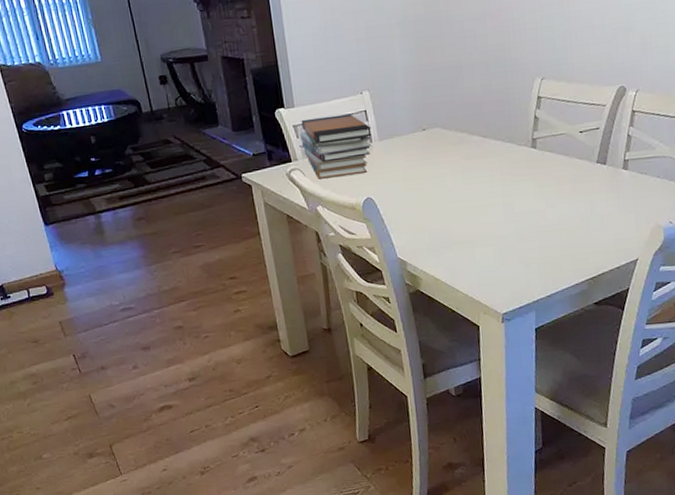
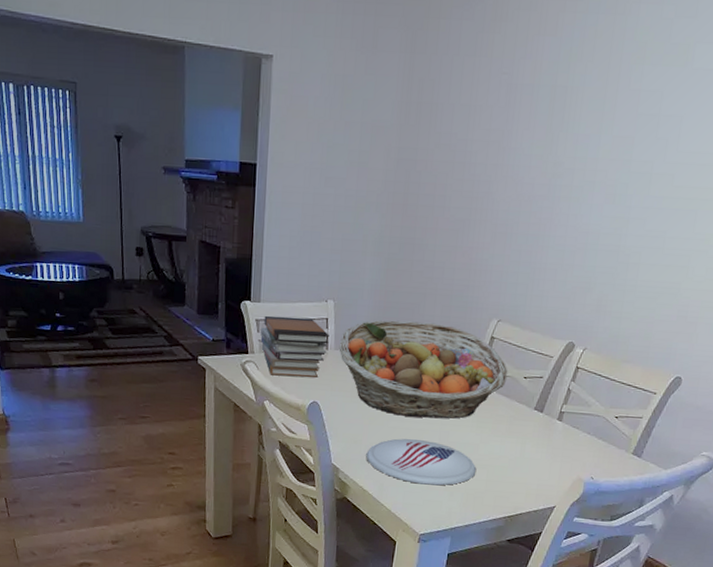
fruit basket: none [383,93,563,196] -> present [339,320,508,419]
plate: none [431,215,549,263] -> present [366,438,477,486]

